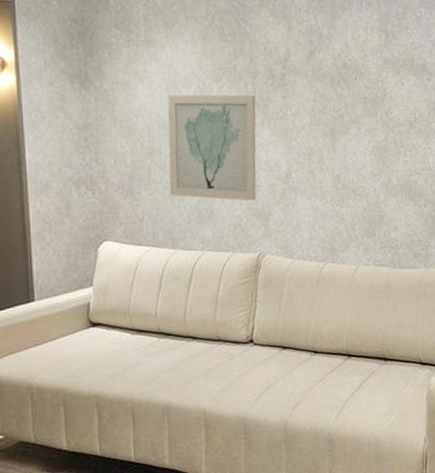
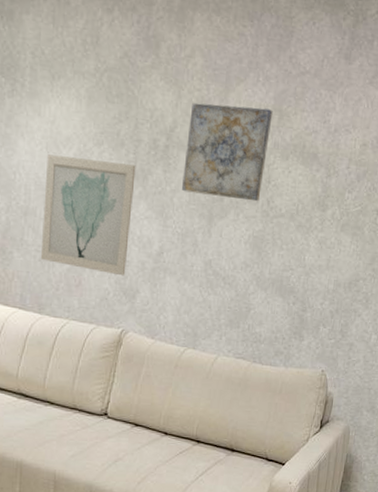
wall art: none [301,30,380,115] -> present [182,102,273,202]

